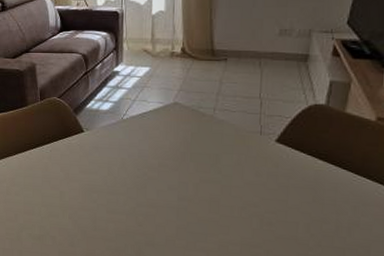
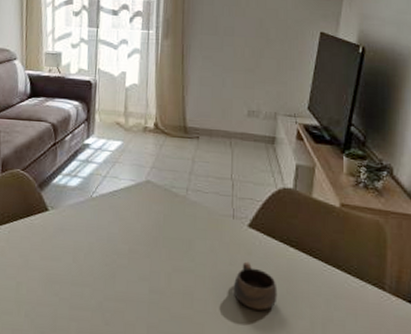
cup: none [258,173,304,216] -> present [233,261,278,311]

